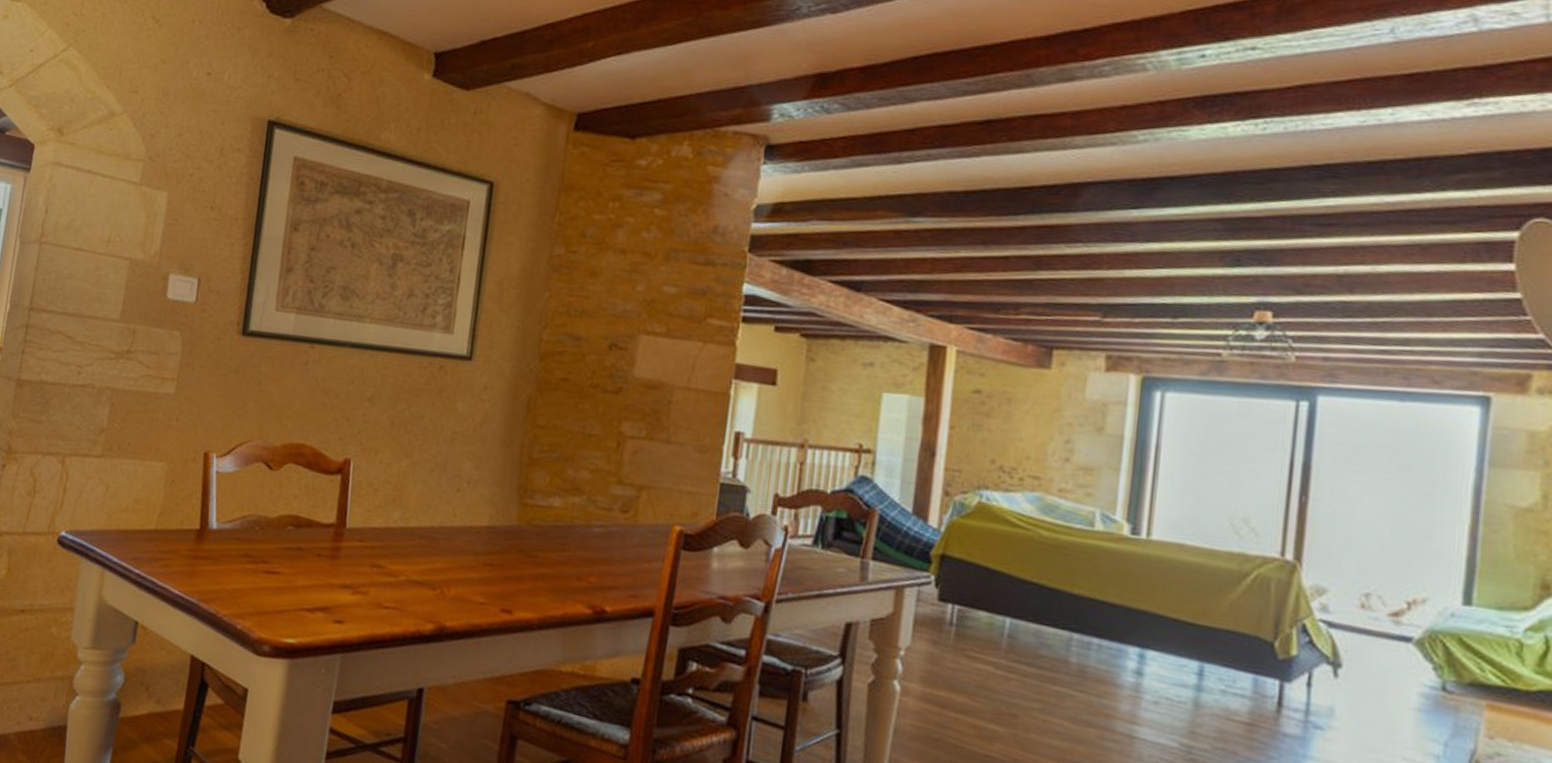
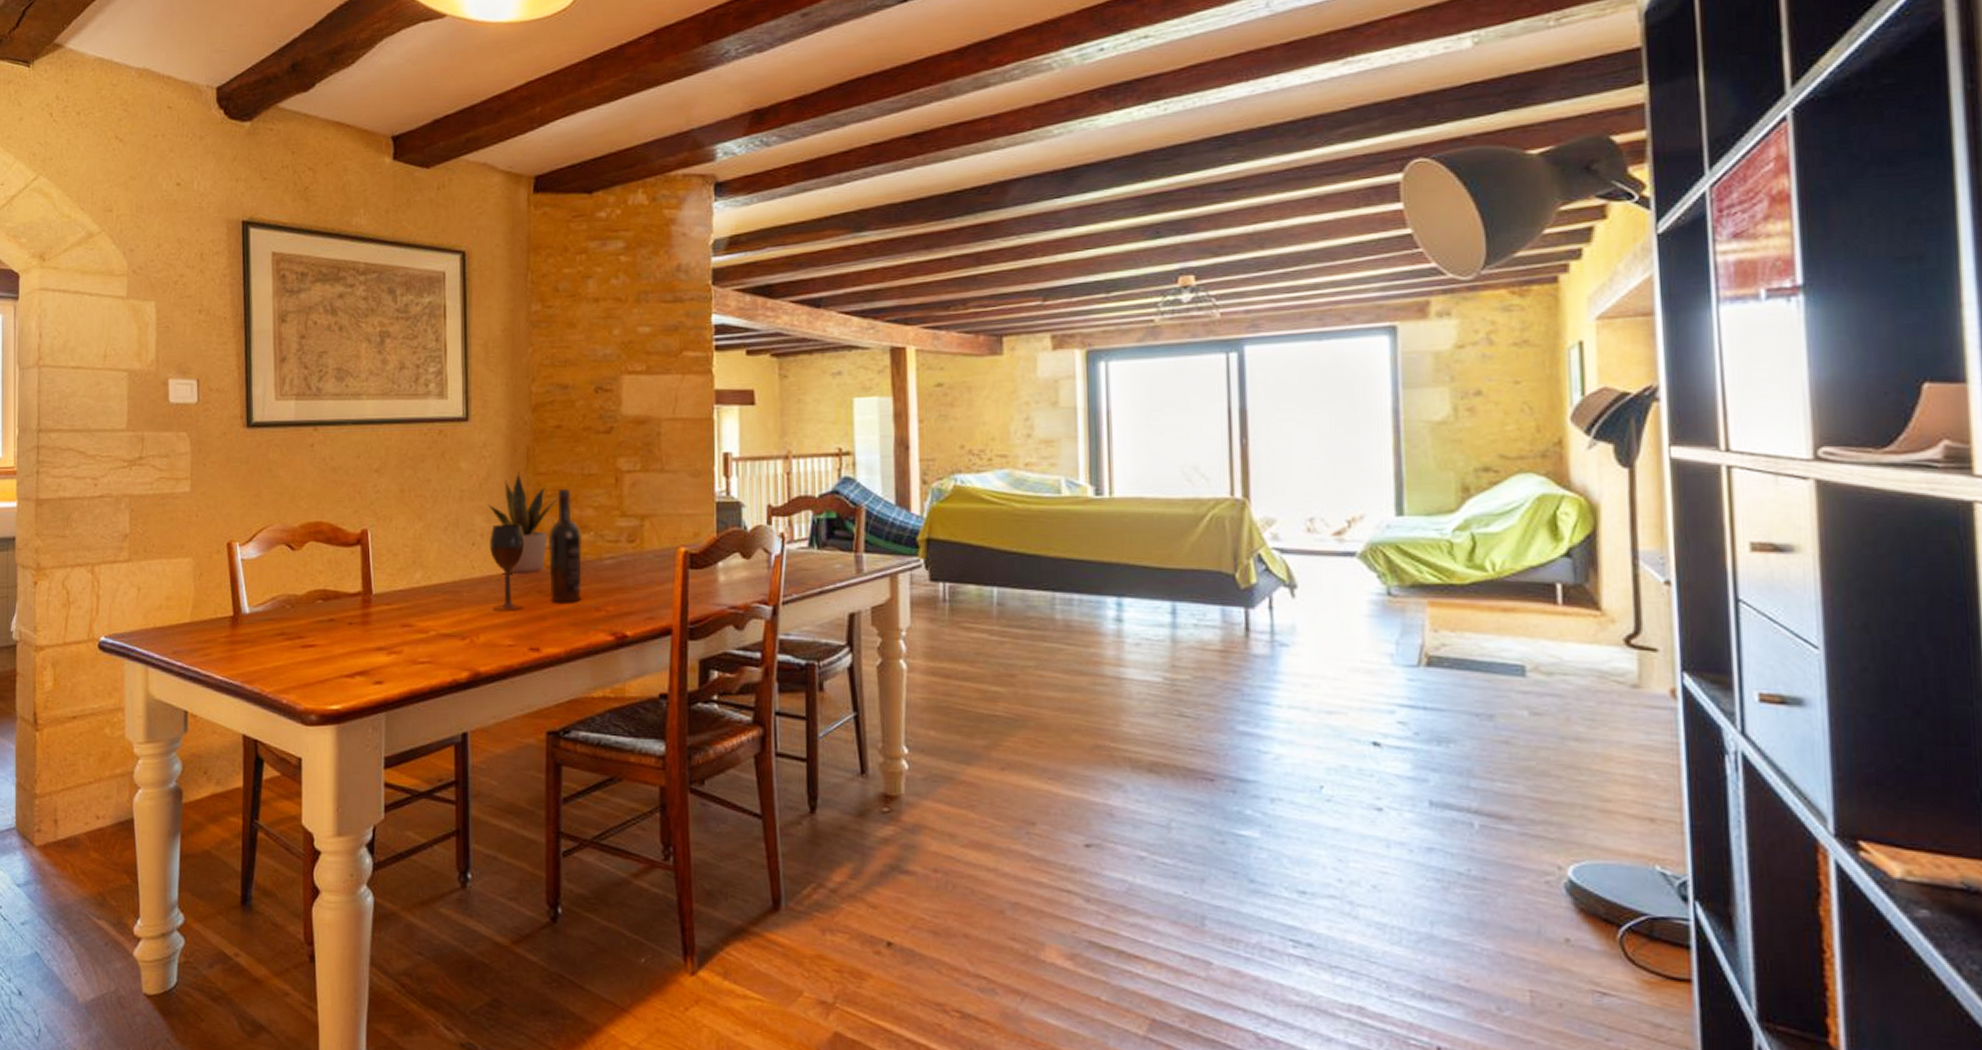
wine glass: none [468,473,513,568] -> present [489,524,525,612]
potted plant: none [479,420,556,532] -> present [488,471,560,576]
wine bottle: none [530,446,574,570] -> present [547,489,583,605]

